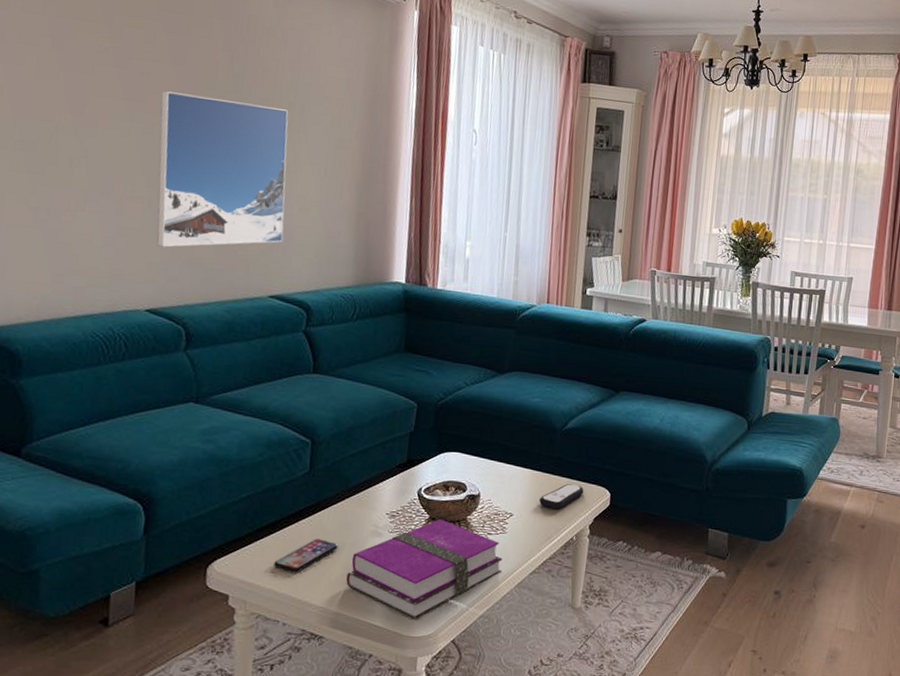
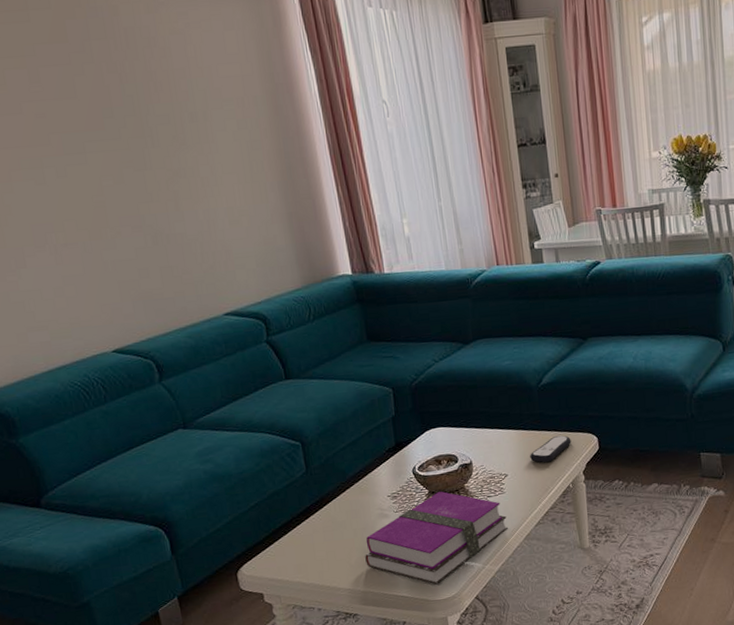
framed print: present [156,91,289,248] -> none [63,121,223,288]
smartphone: present [274,539,339,572] -> none [296,529,351,564]

